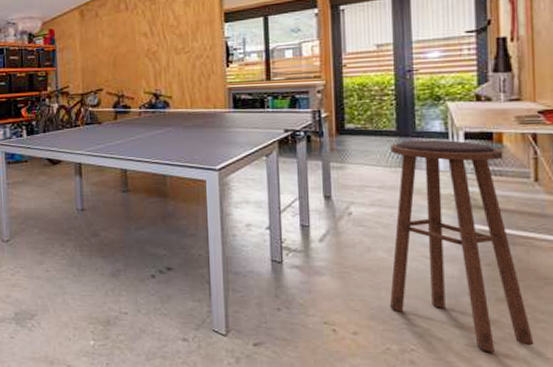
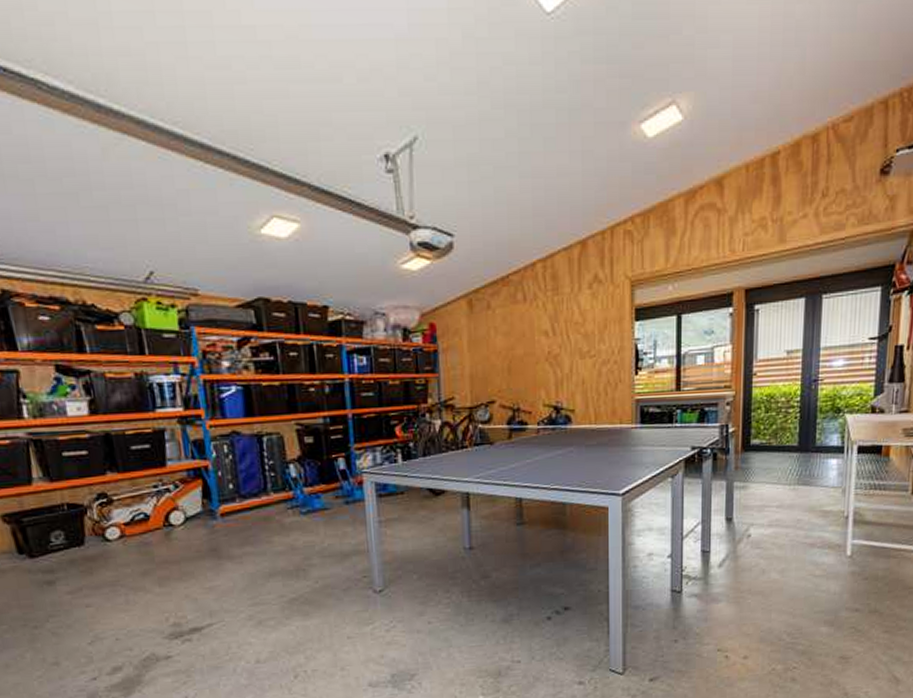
stool: present [389,139,534,353] -> none [778,454,895,663]

